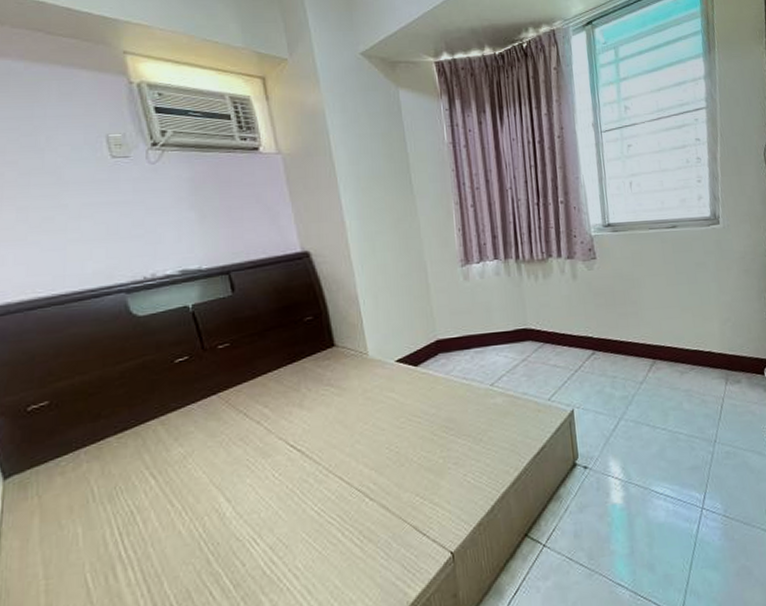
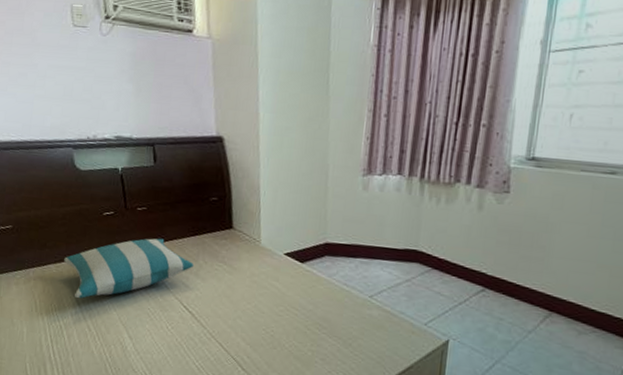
pillow: none [128,374,295,471] -> present [64,238,193,299]

